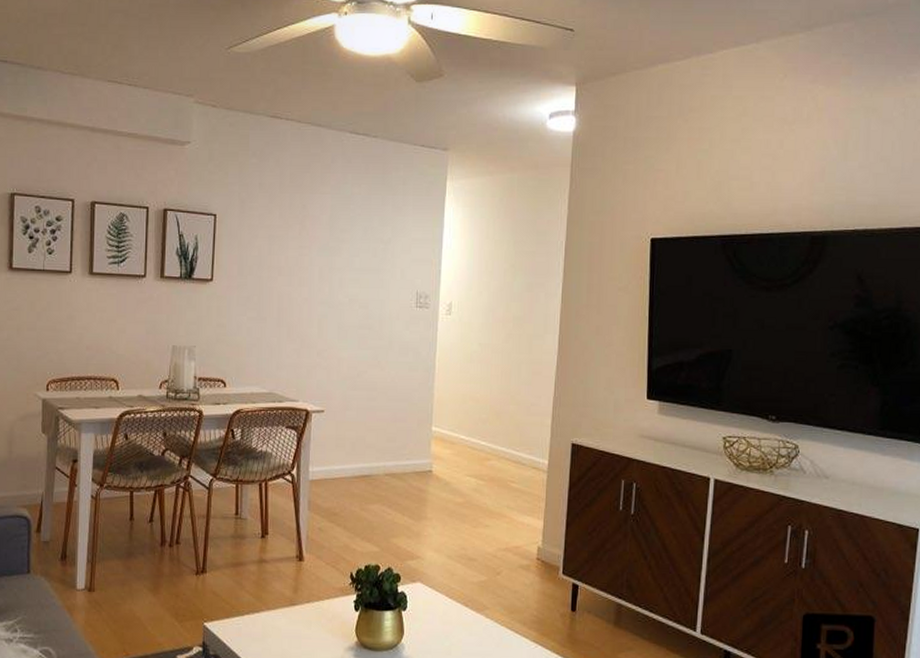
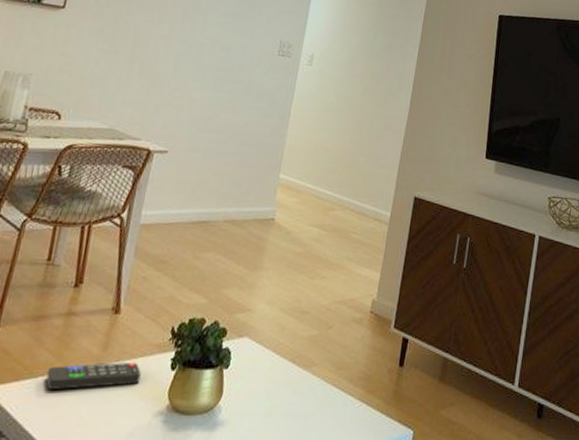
remote control: none [251,603,329,626] -> present [45,362,141,389]

